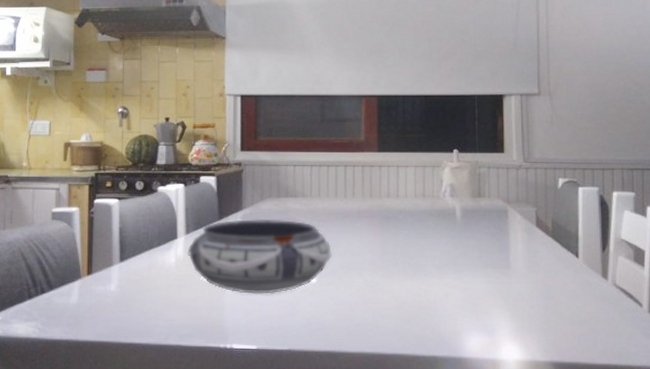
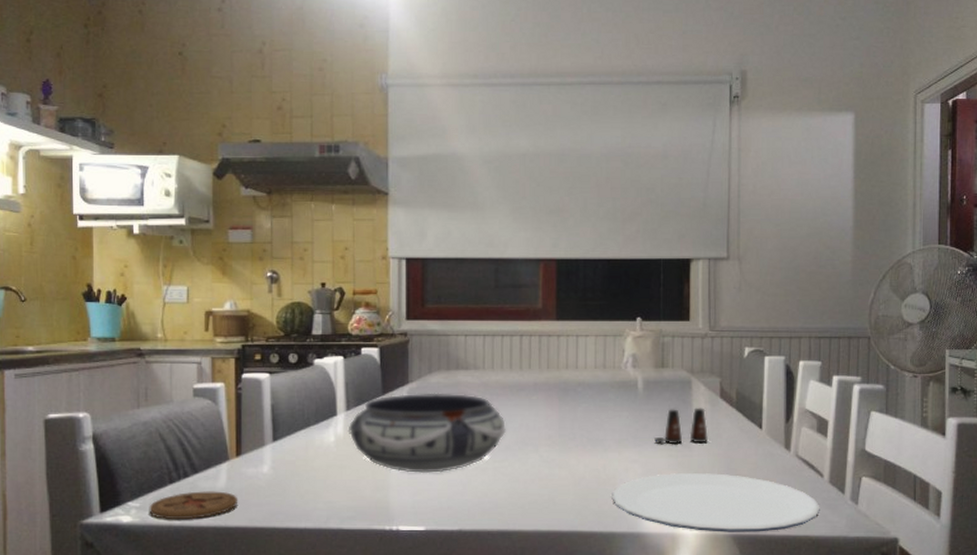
coaster: none [9,306,88,333] -> present [149,491,238,520]
plate: none [433,300,641,360] -> present [612,473,820,532]
salt shaker: none [473,236,526,272] -> present [654,408,708,445]

